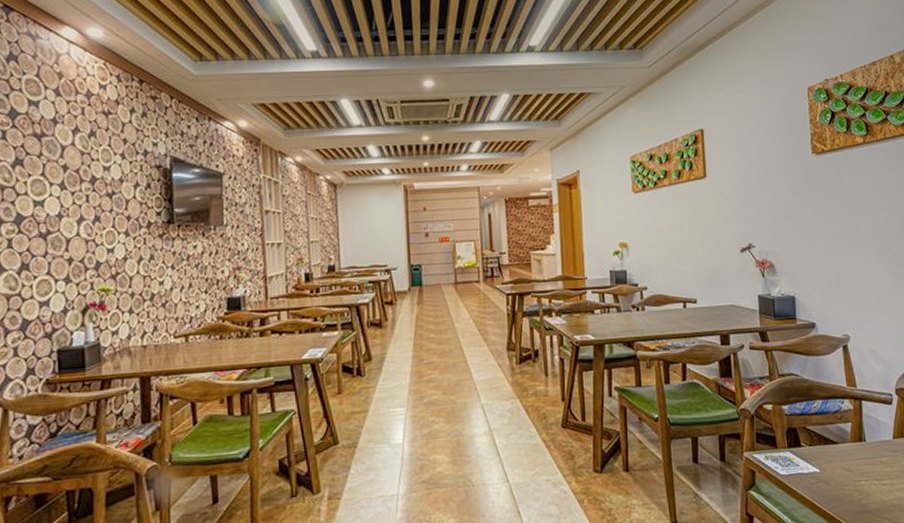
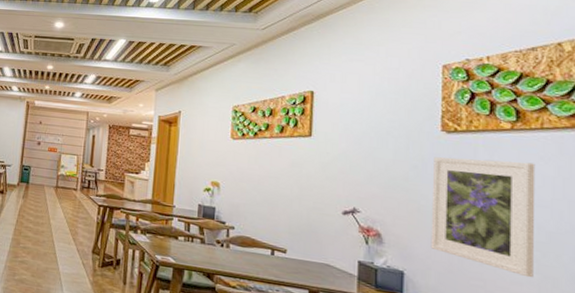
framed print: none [808,172,889,278] -> present [430,157,536,278]

